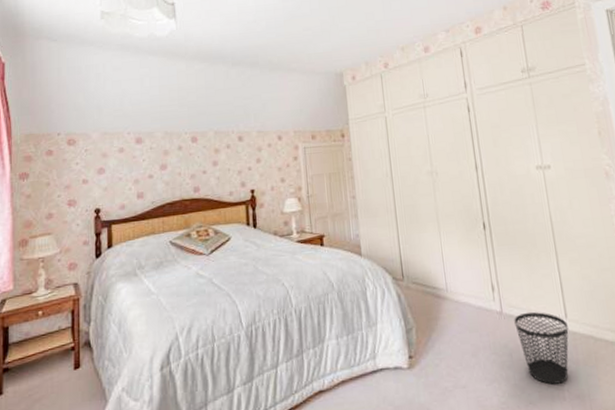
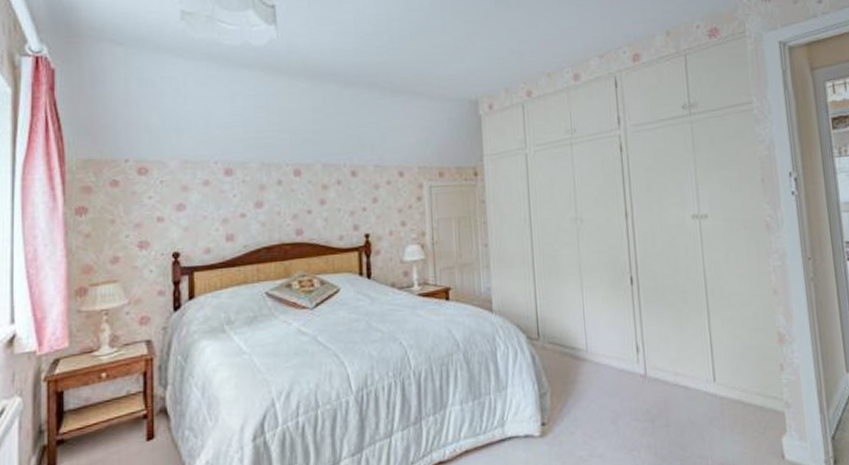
wastebasket: present [514,312,569,385] -> none [658,375,716,452]

